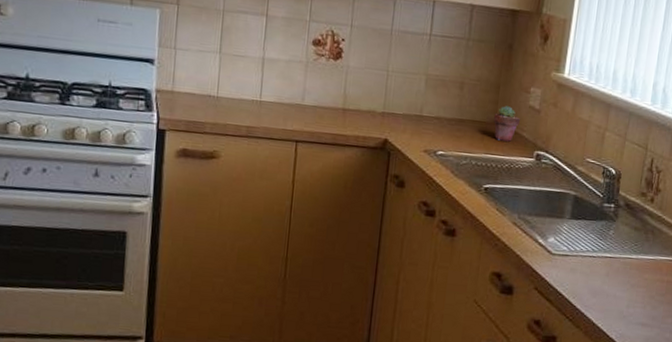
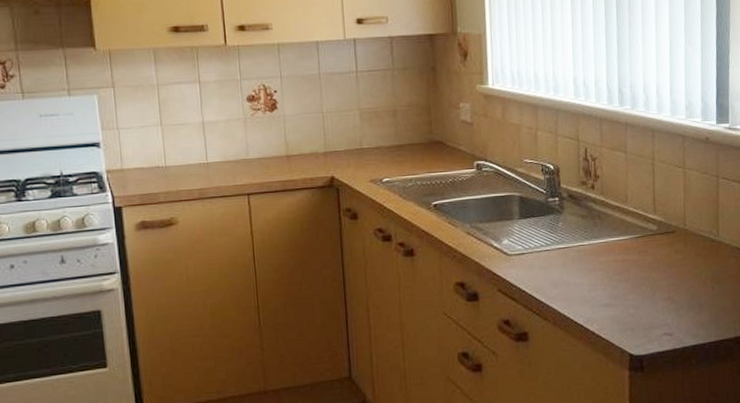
potted succulent: present [494,106,521,142] -> none [430,124,456,158]

